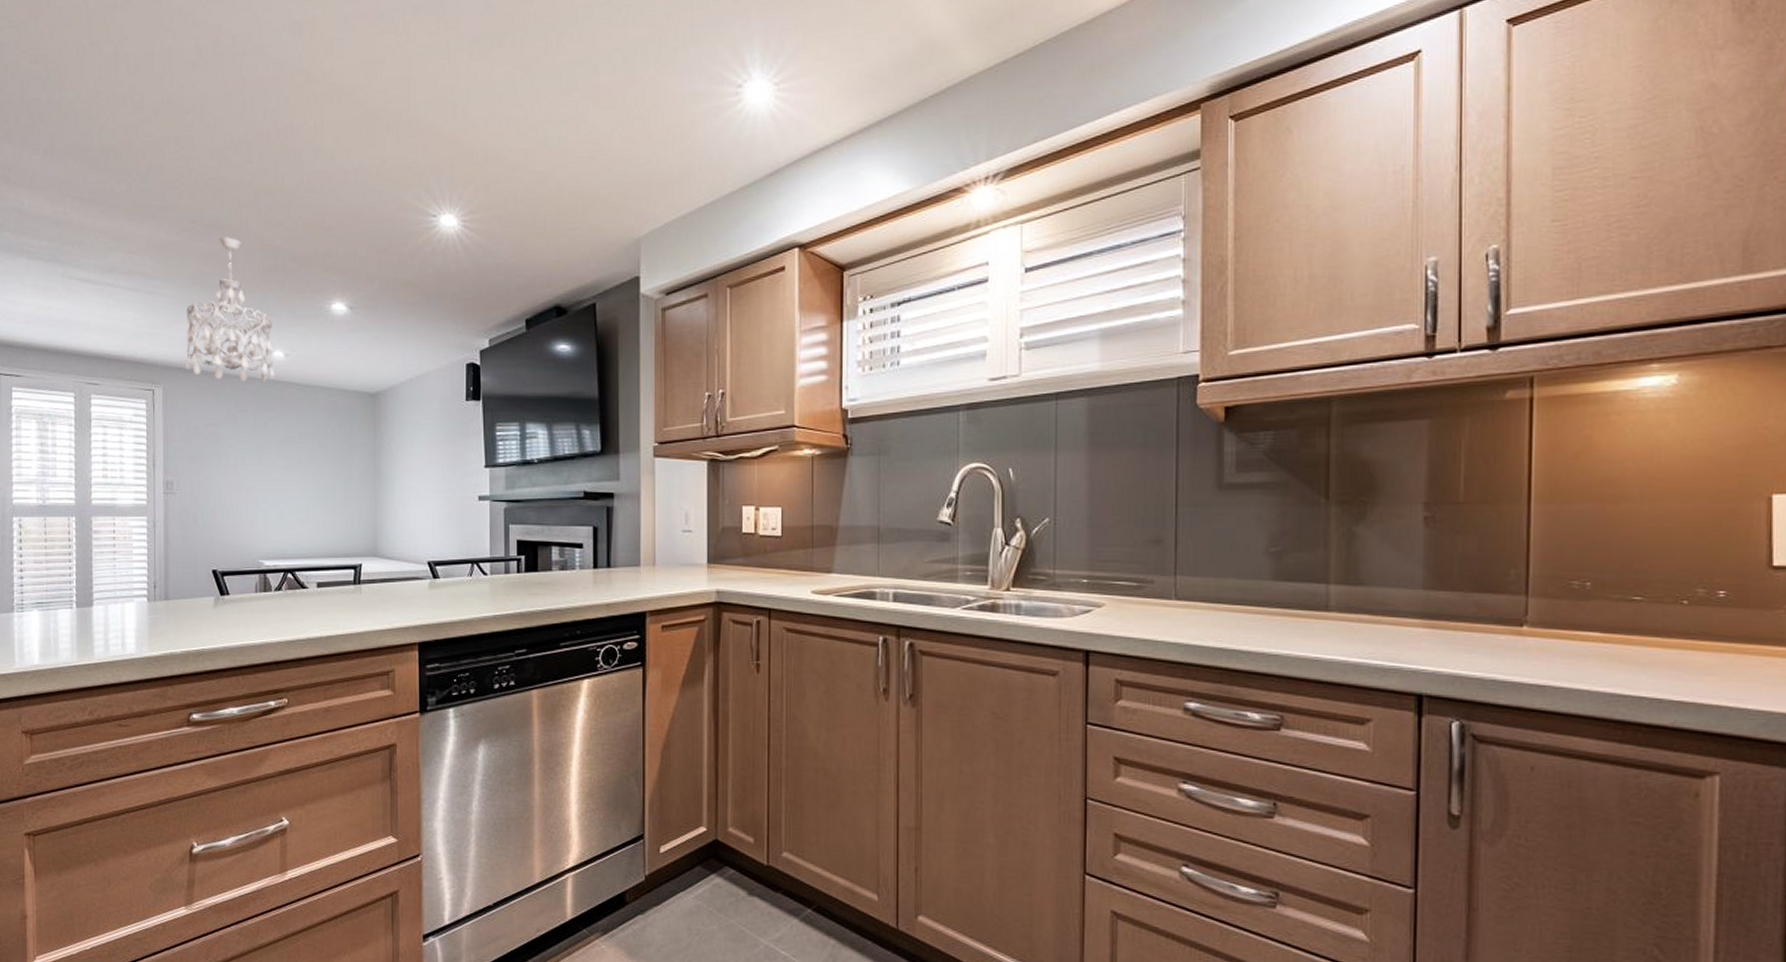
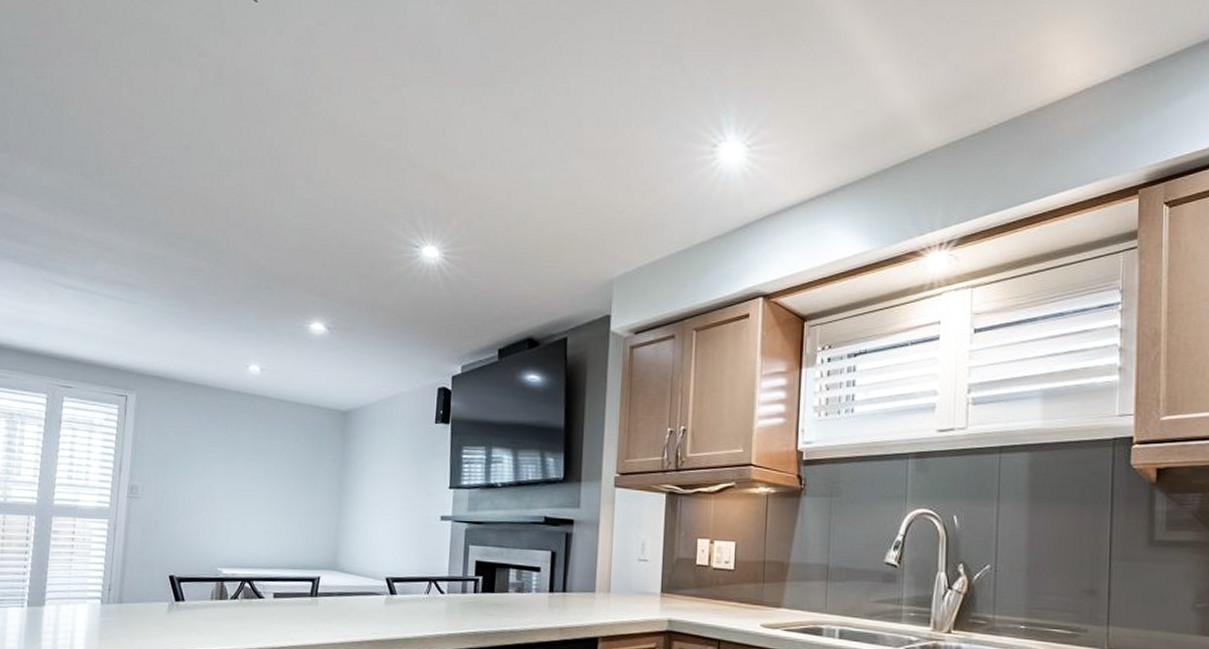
chandelier: present [184,236,275,382] -> none [159,253,251,395]

